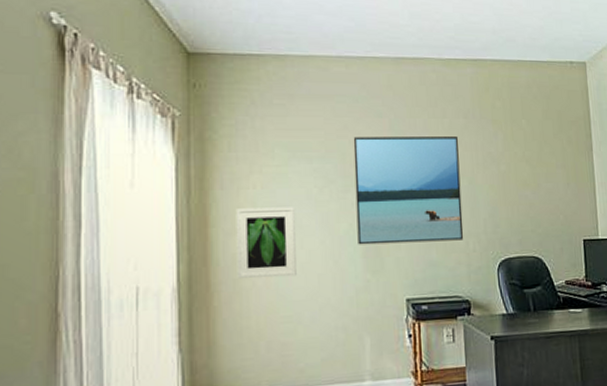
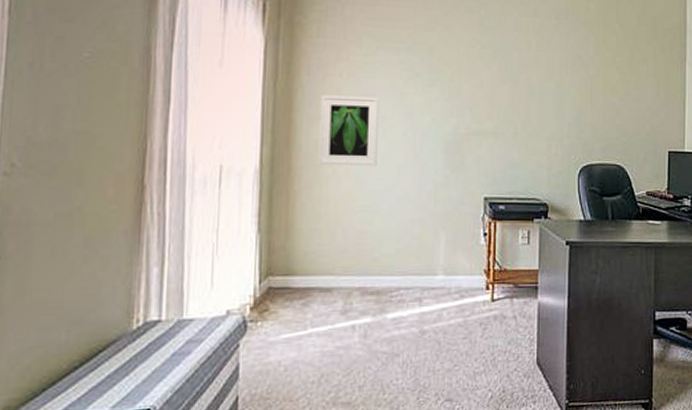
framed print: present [353,136,464,245] -> none [440,30,548,143]

